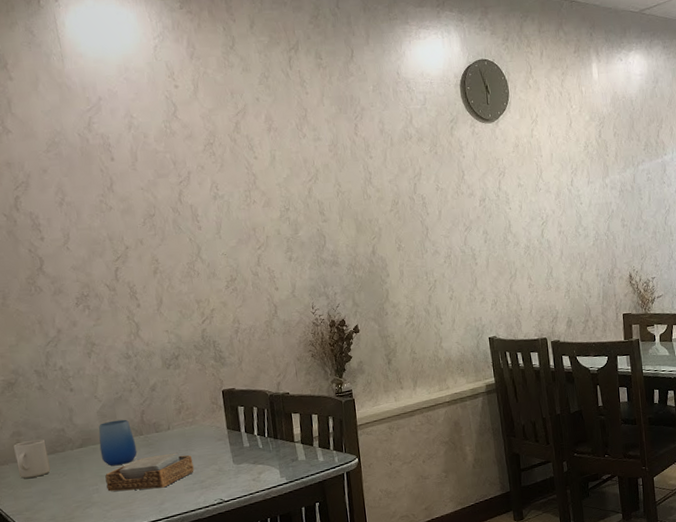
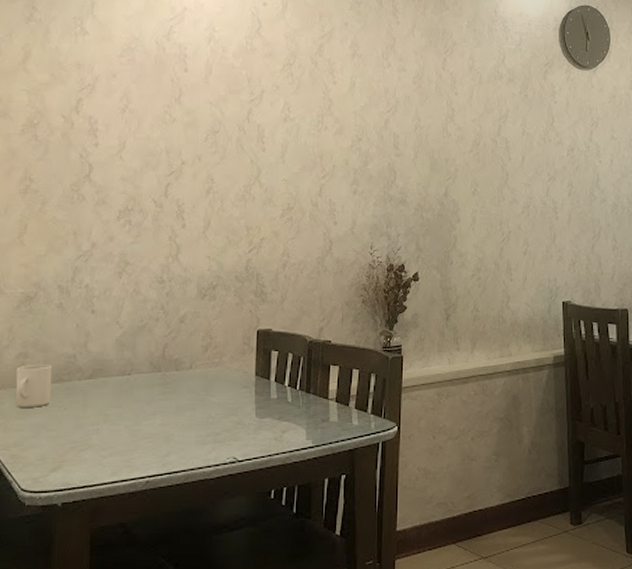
cup: present [98,419,137,466] -> none [110,351,152,403]
napkin holder: present [105,452,194,492] -> none [109,396,211,437]

